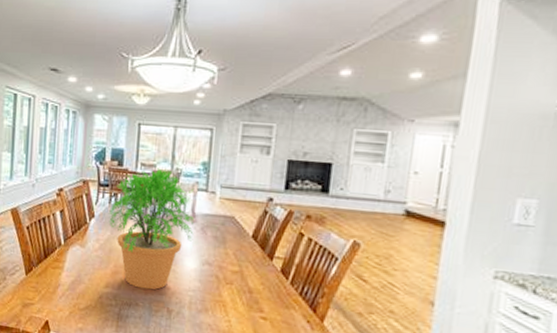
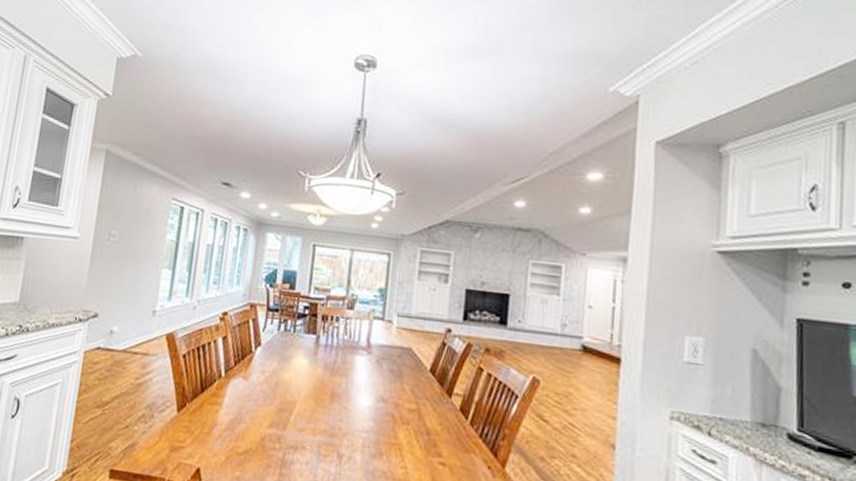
potted plant: present [109,168,194,290] -> none [276,293,369,431]

